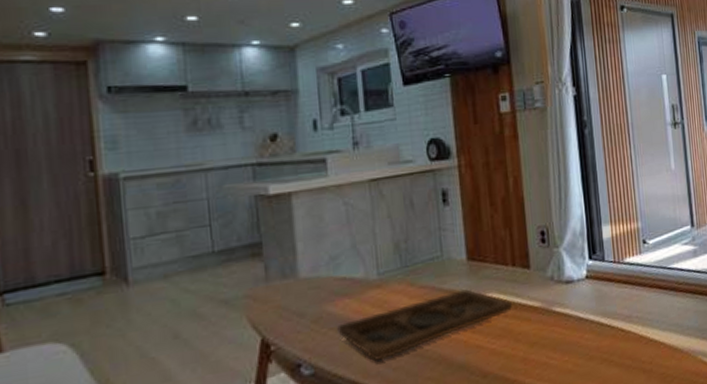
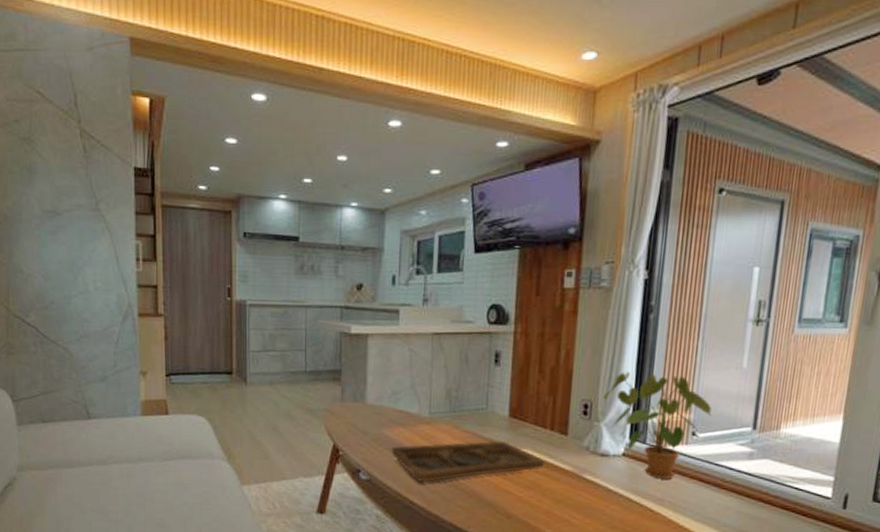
house plant: none [557,186,656,295] -> present [603,371,712,479]

